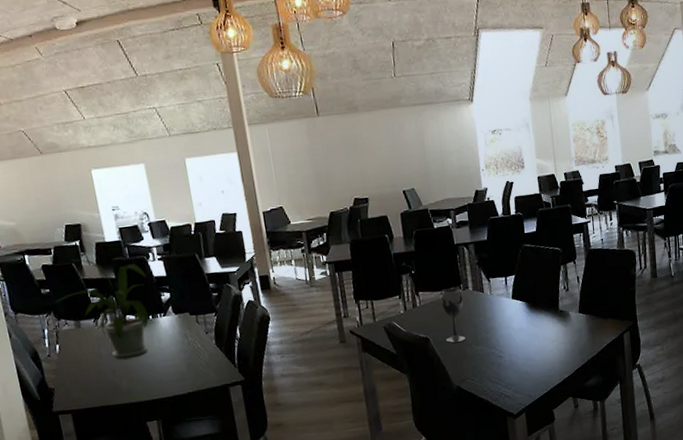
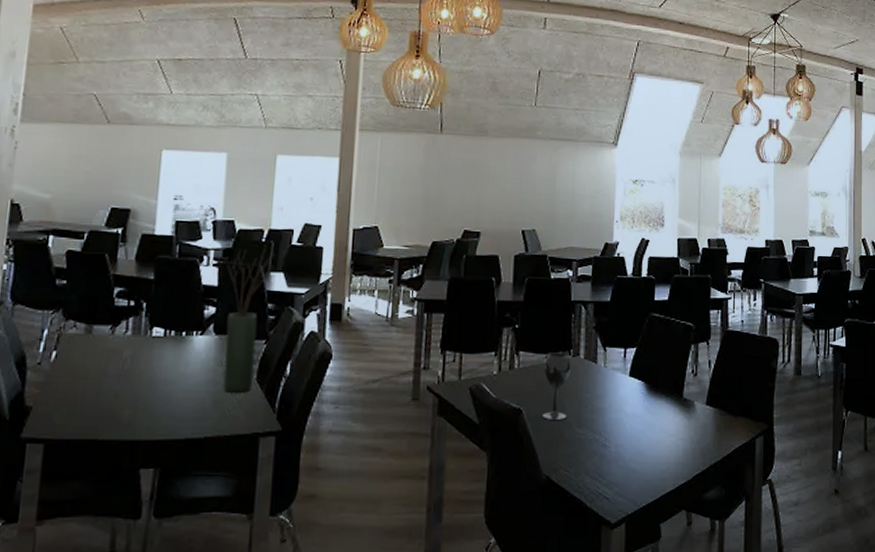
house plant: present [54,259,149,360] -> none [68,250,194,382]
vase: none [169,236,214,357] -> present [222,245,275,393]

